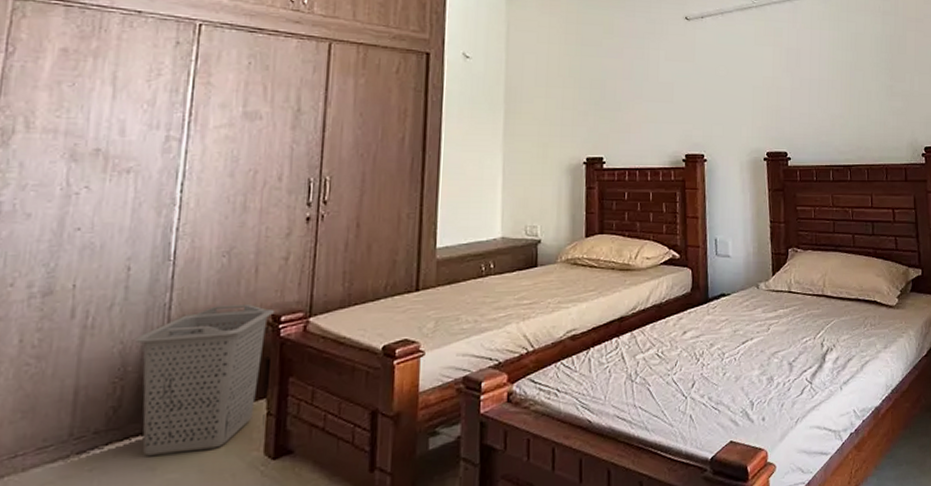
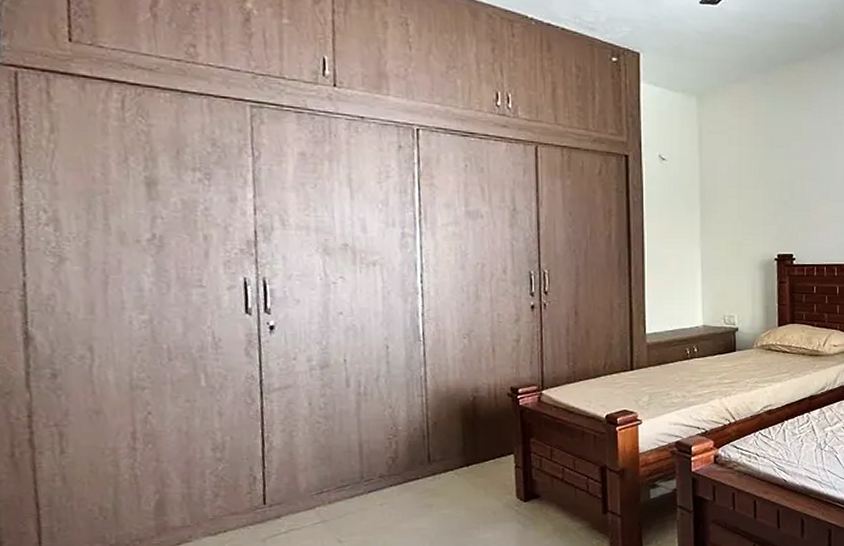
laundry basket: present [134,304,275,456] -> none [400,379,513,495]

